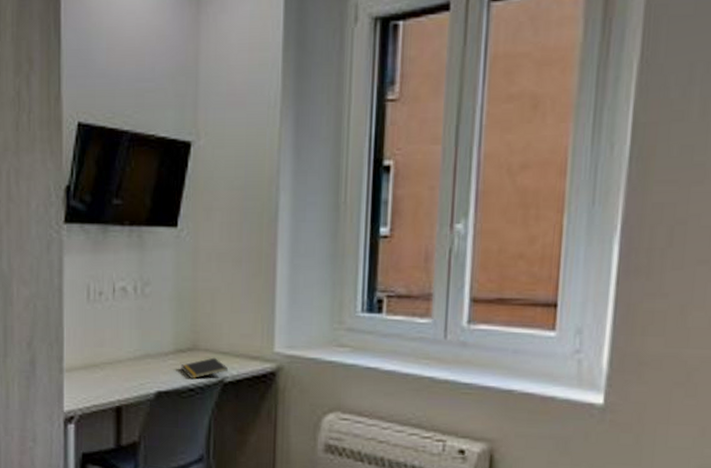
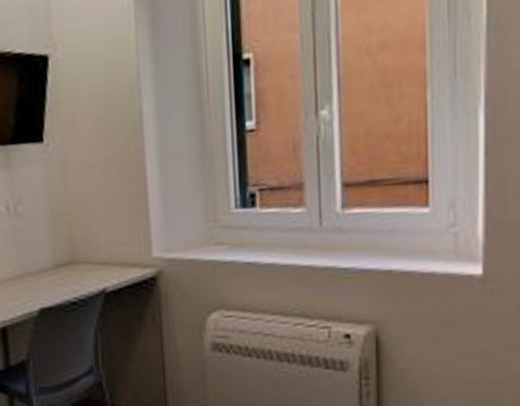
notepad: present [181,357,228,380] -> none [61,268,108,293]

